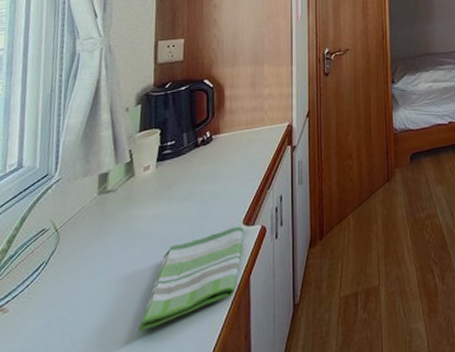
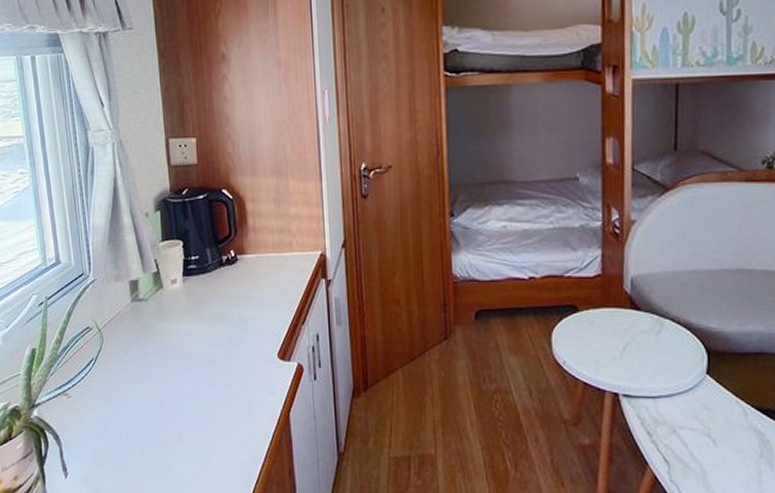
dish towel: present [138,225,244,332] -> none [185,358,280,443]

